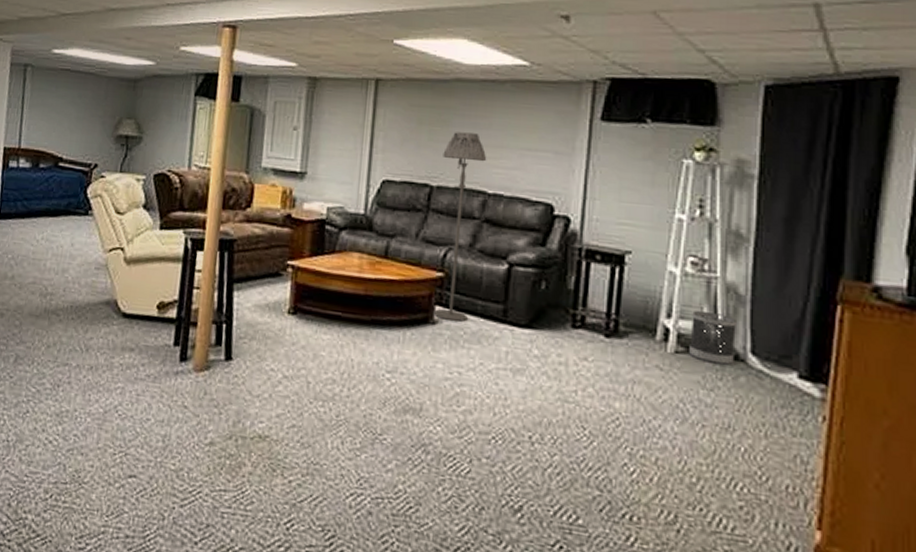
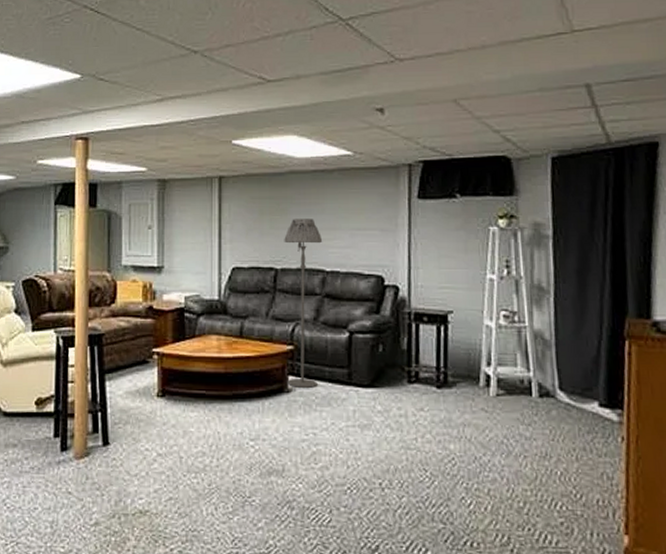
wastebasket: present [689,311,736,365] -> none [508,358,546,402]

